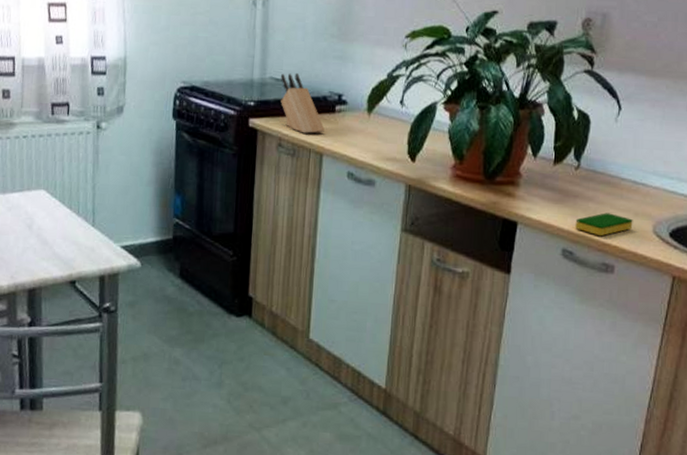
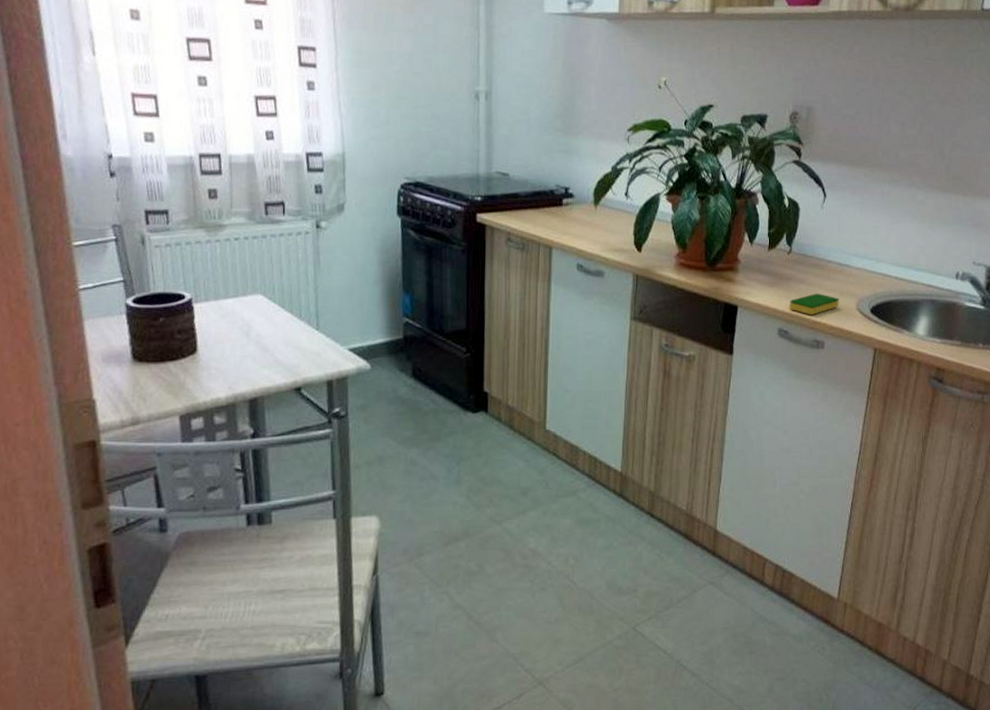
knife block: present [281,72,326,134] -> none [507,166,554,228]

